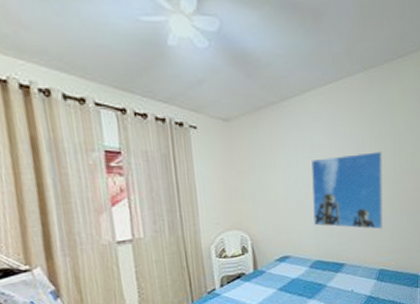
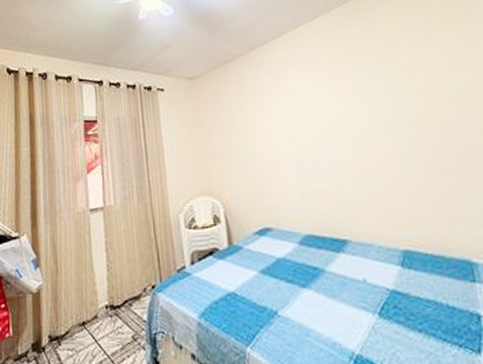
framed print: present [311,151,382,230] -> none [289,91,398,193]

